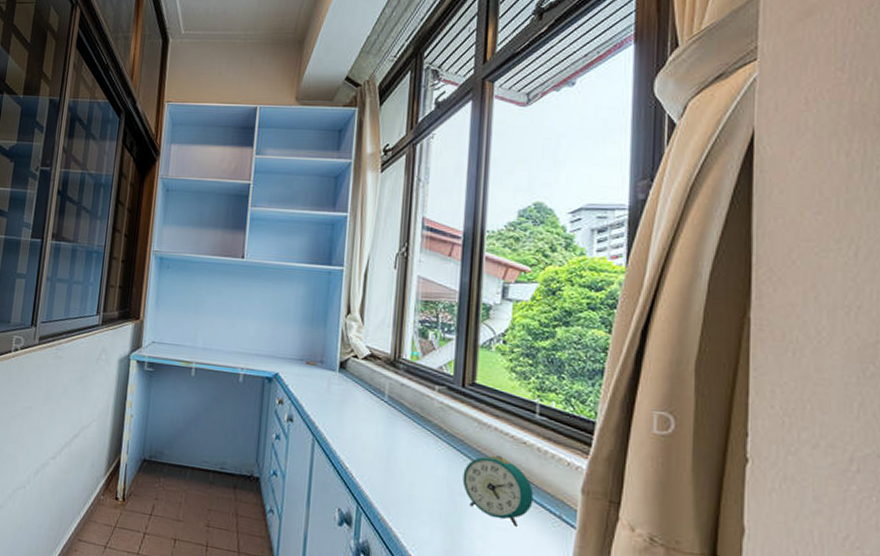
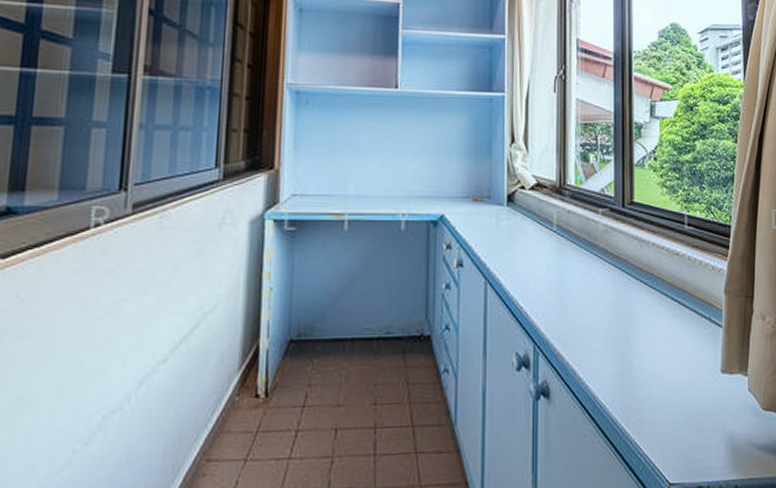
alarm clock: present [462,455,534,528] -> none [628,270,688,337]

